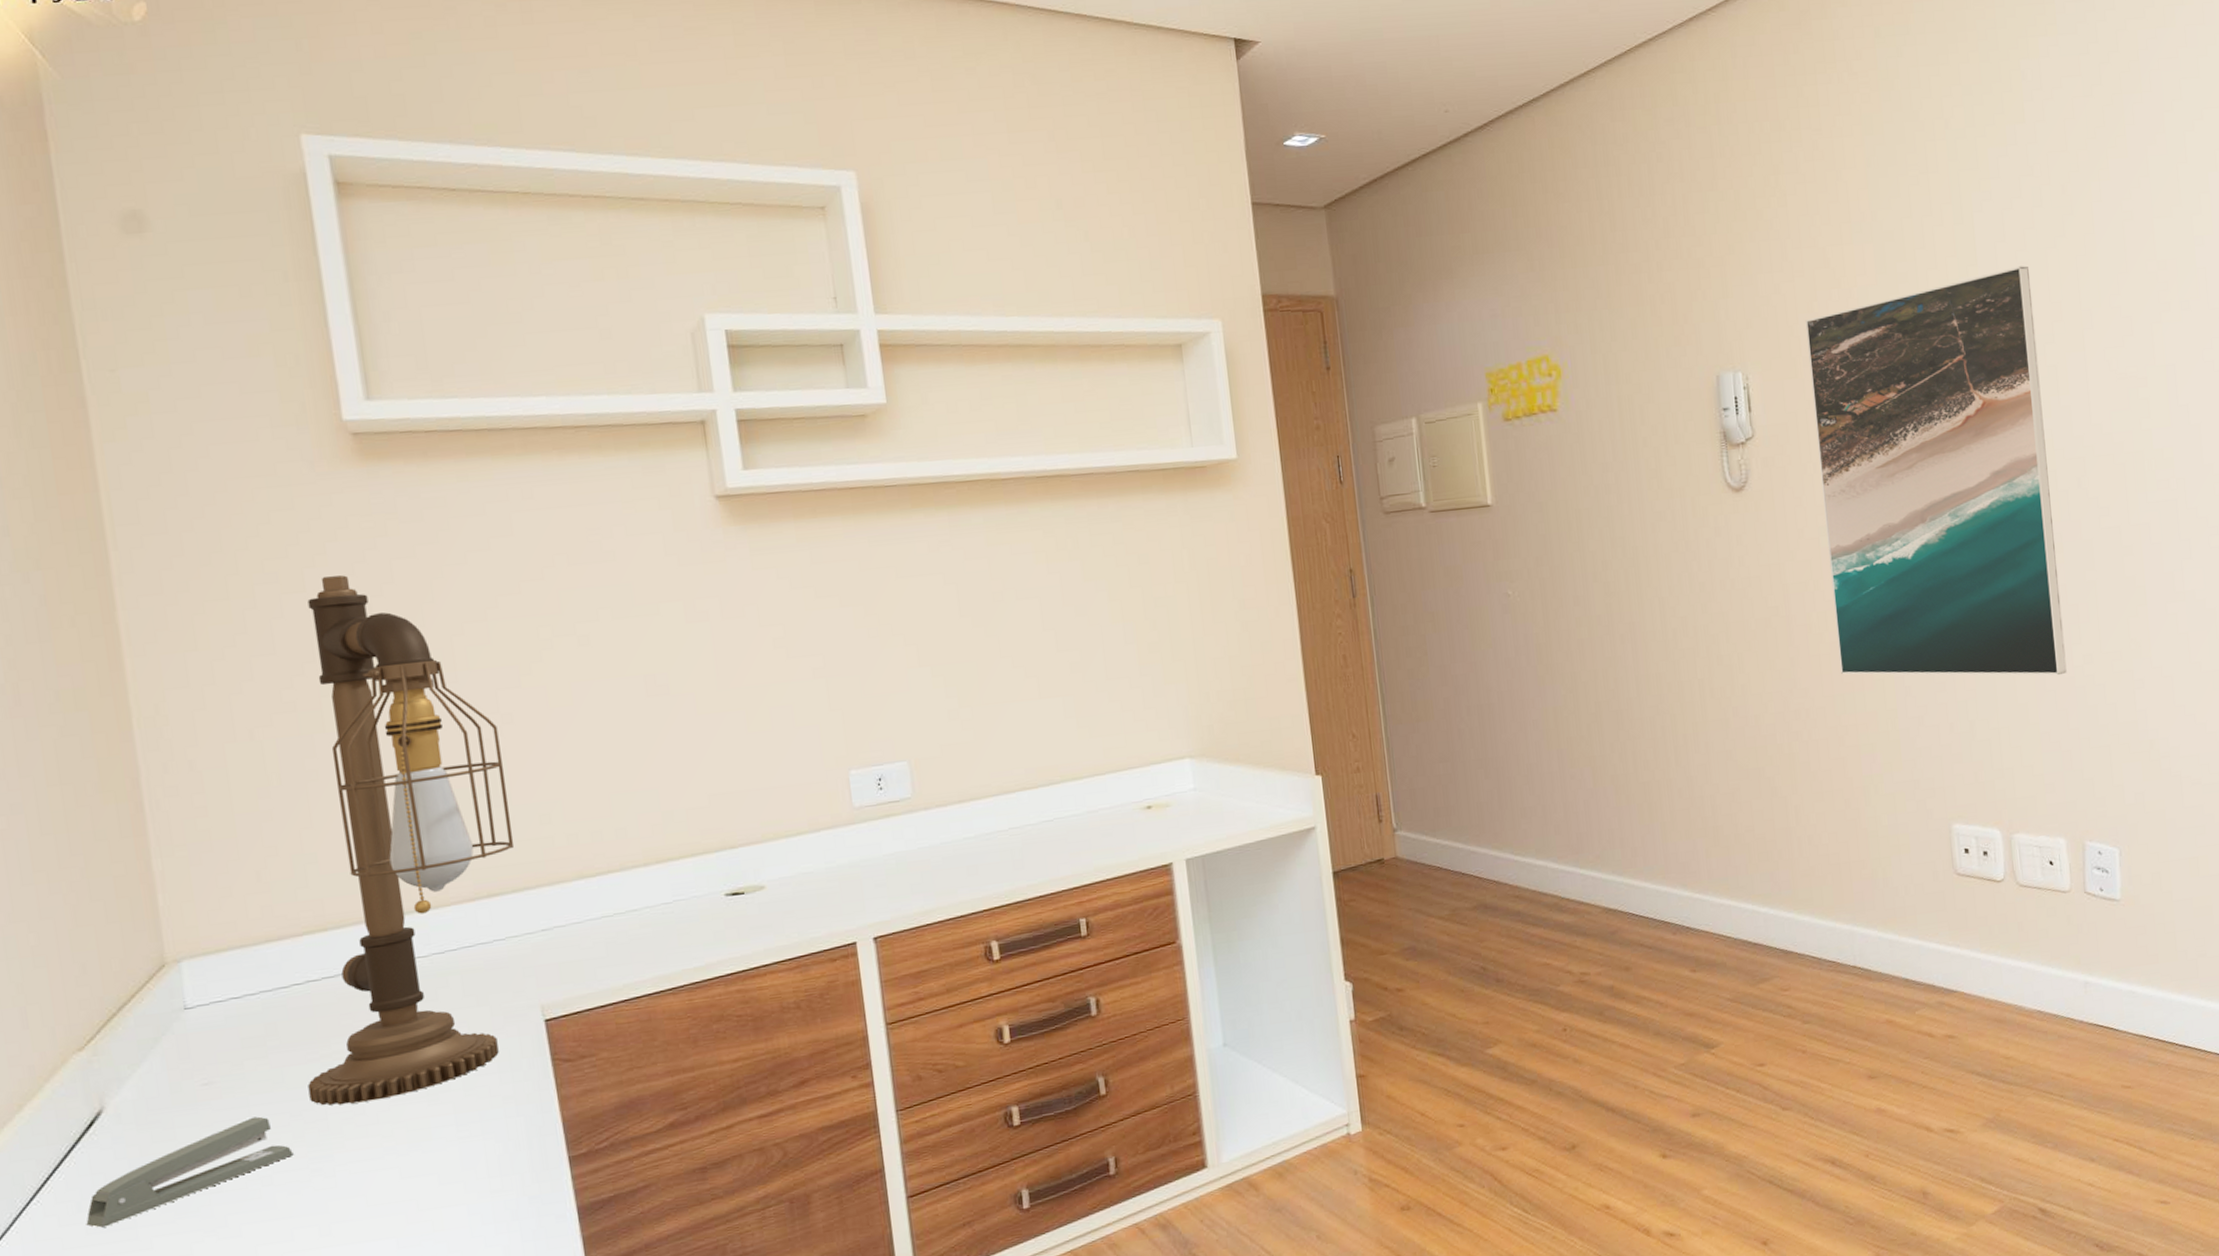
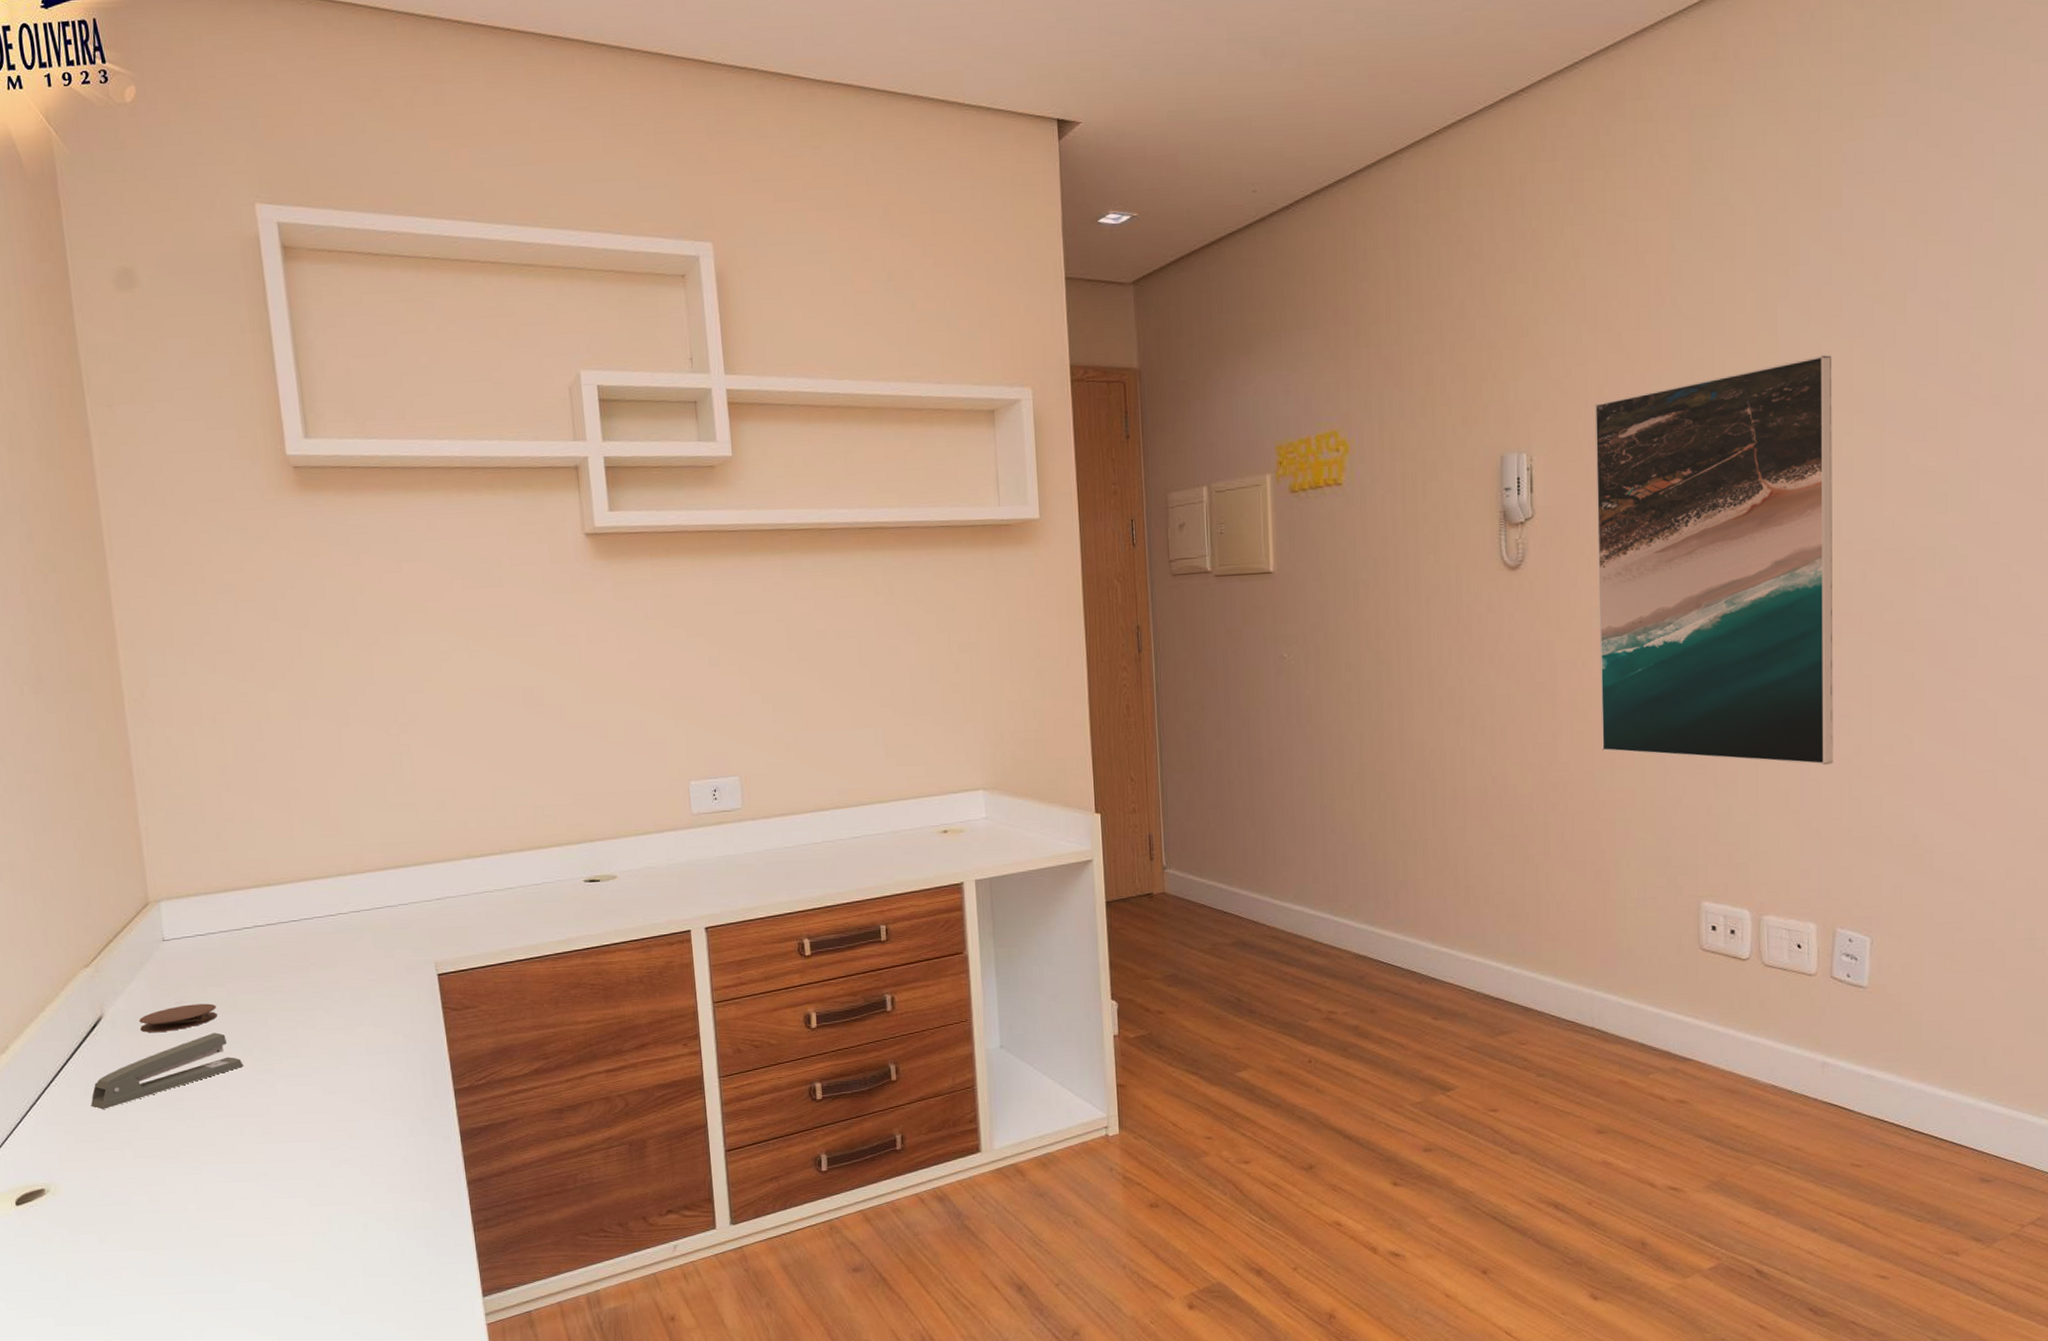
coaster: none [151,1081,258,1125] -> present [138,1003,217,1033]
desk lamp: present [307,575,515,1105] -> none [255,588,416,1030]

